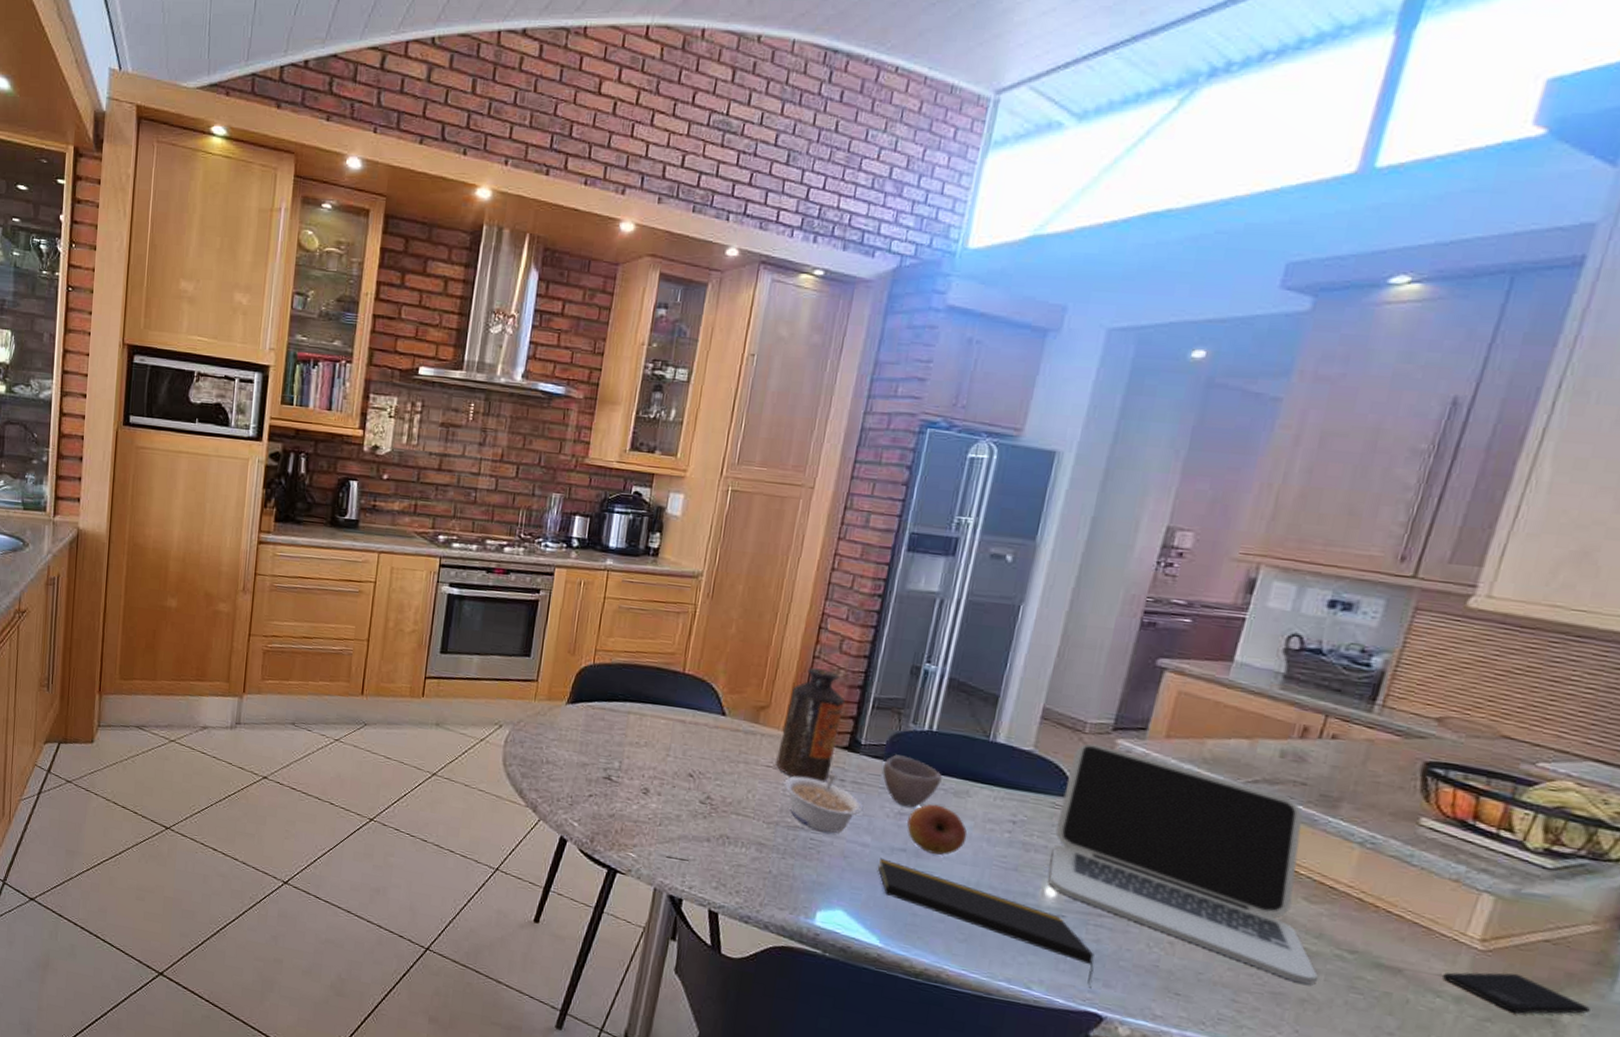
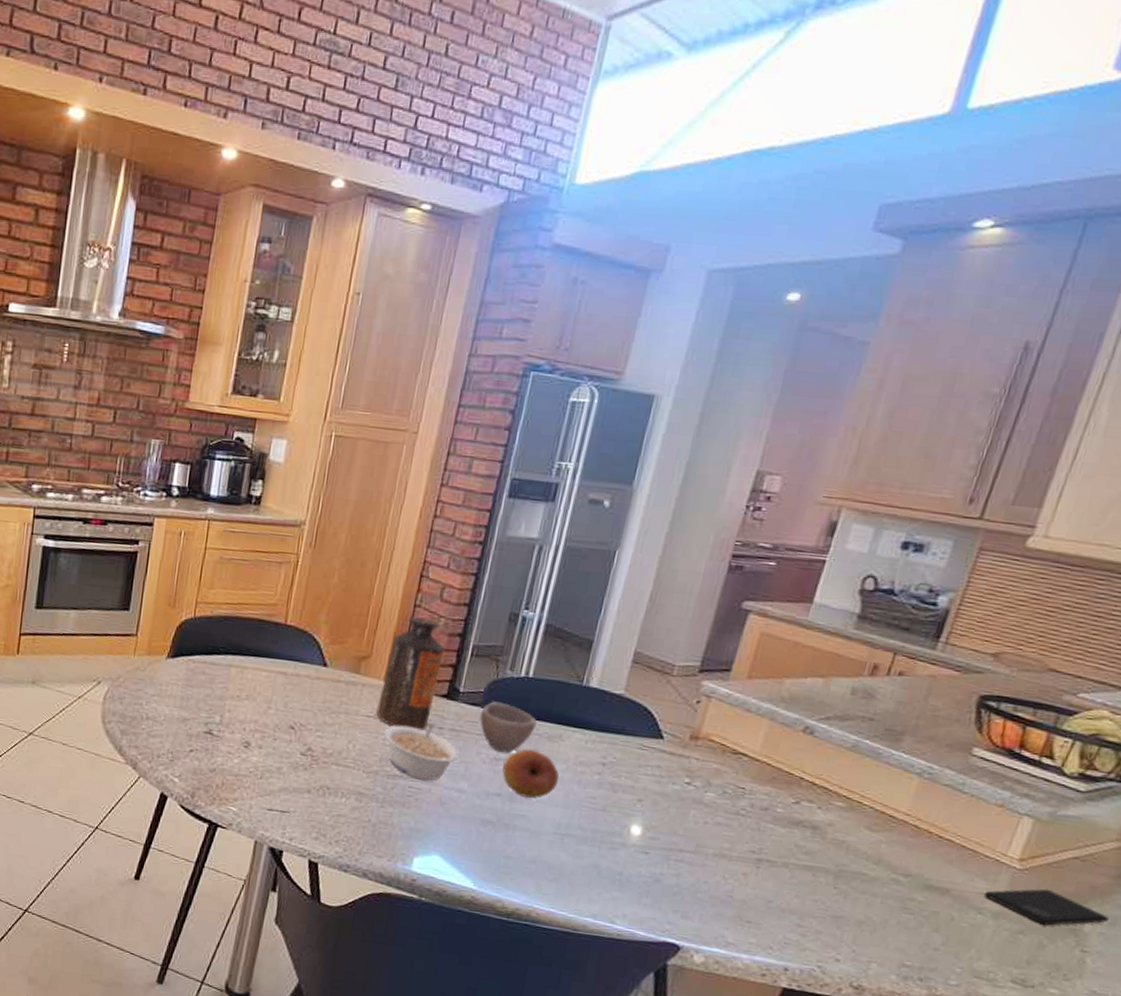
notepad: present [877,858,1094,990] -> none [473,803,674,921]
laptop: present [1048,743,1318,985] -> none [634,685,875,908]

